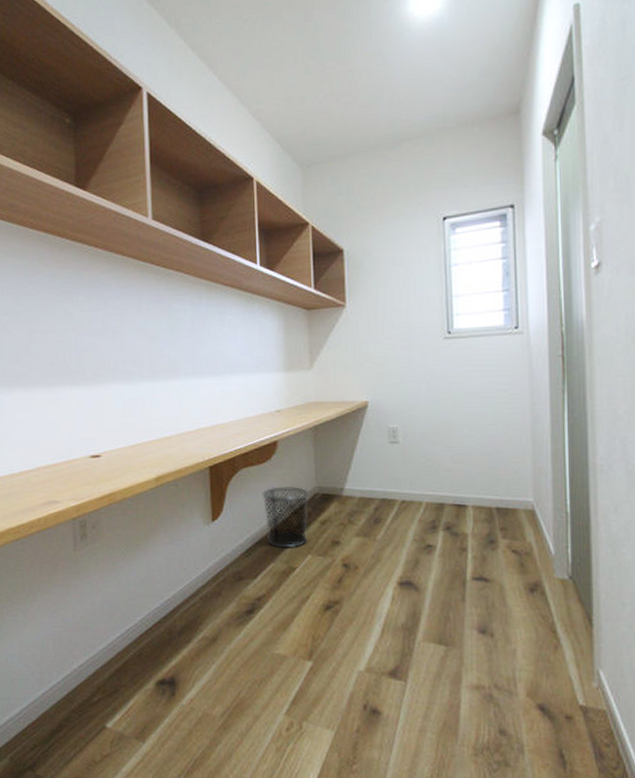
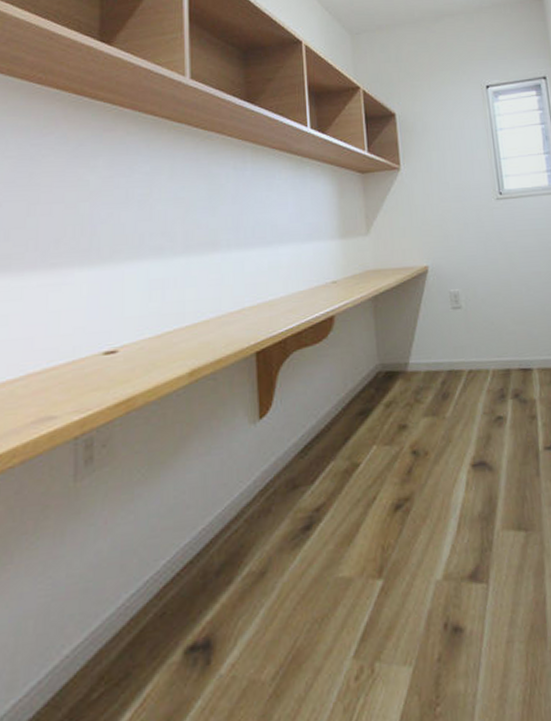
waste bin: present [262,487,308,548] -> none [318,366,371,442]

